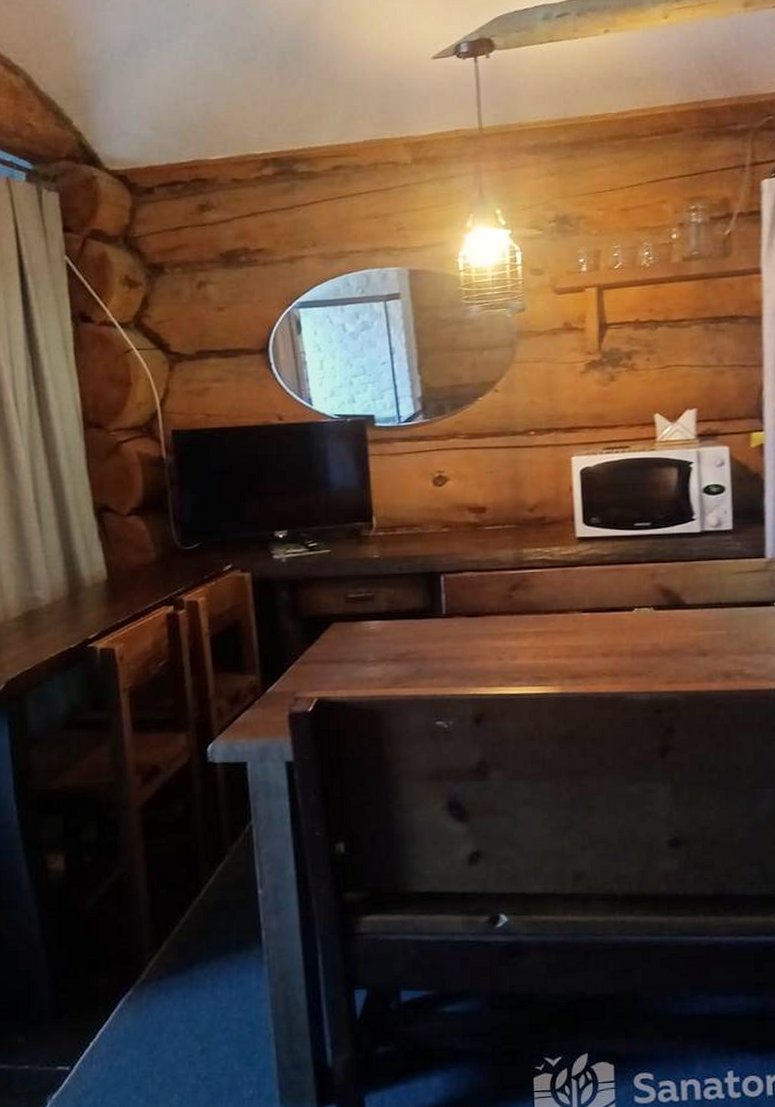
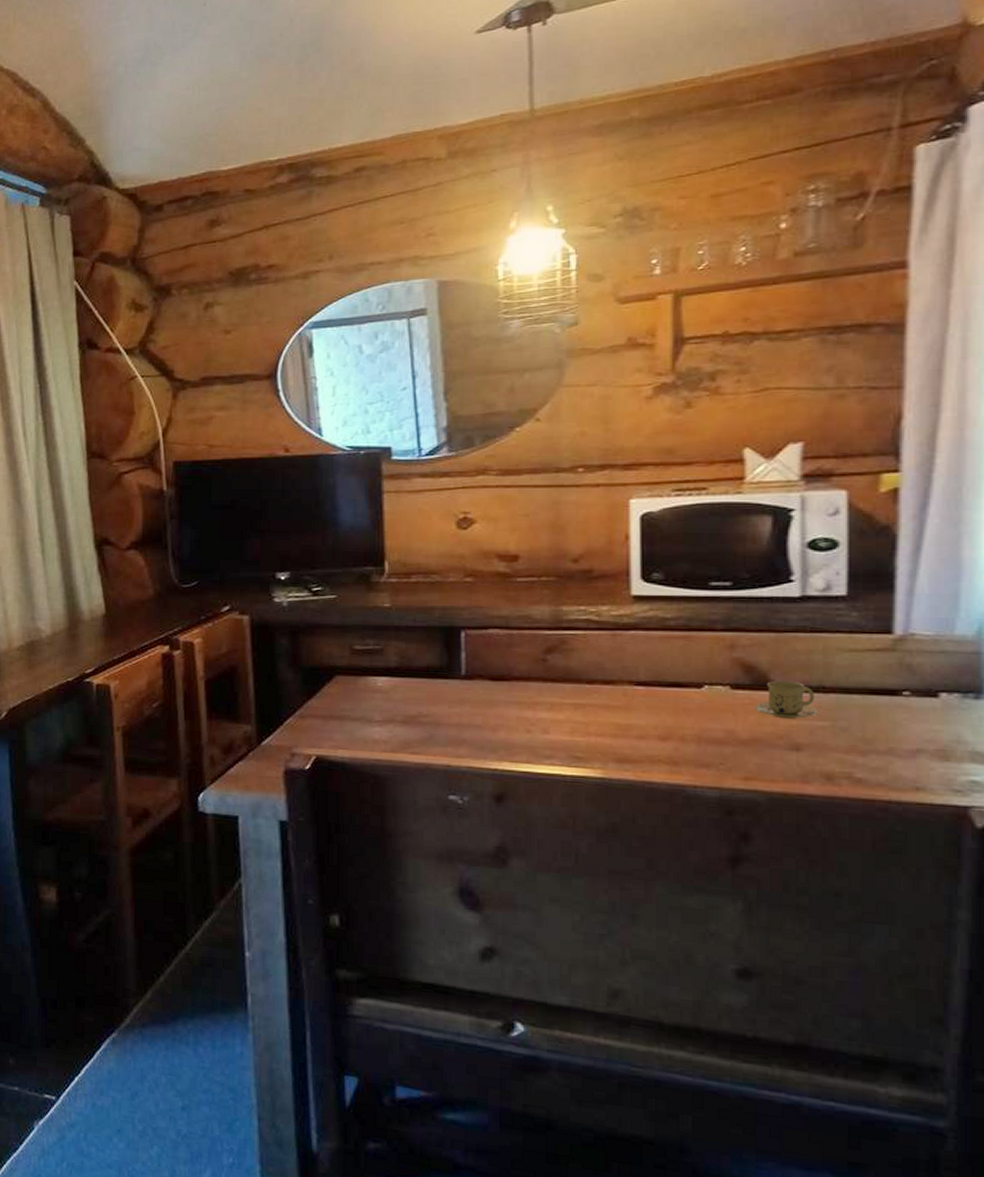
cup and saucer: none [672,600,718,631] -> present [754,680,819,719]

